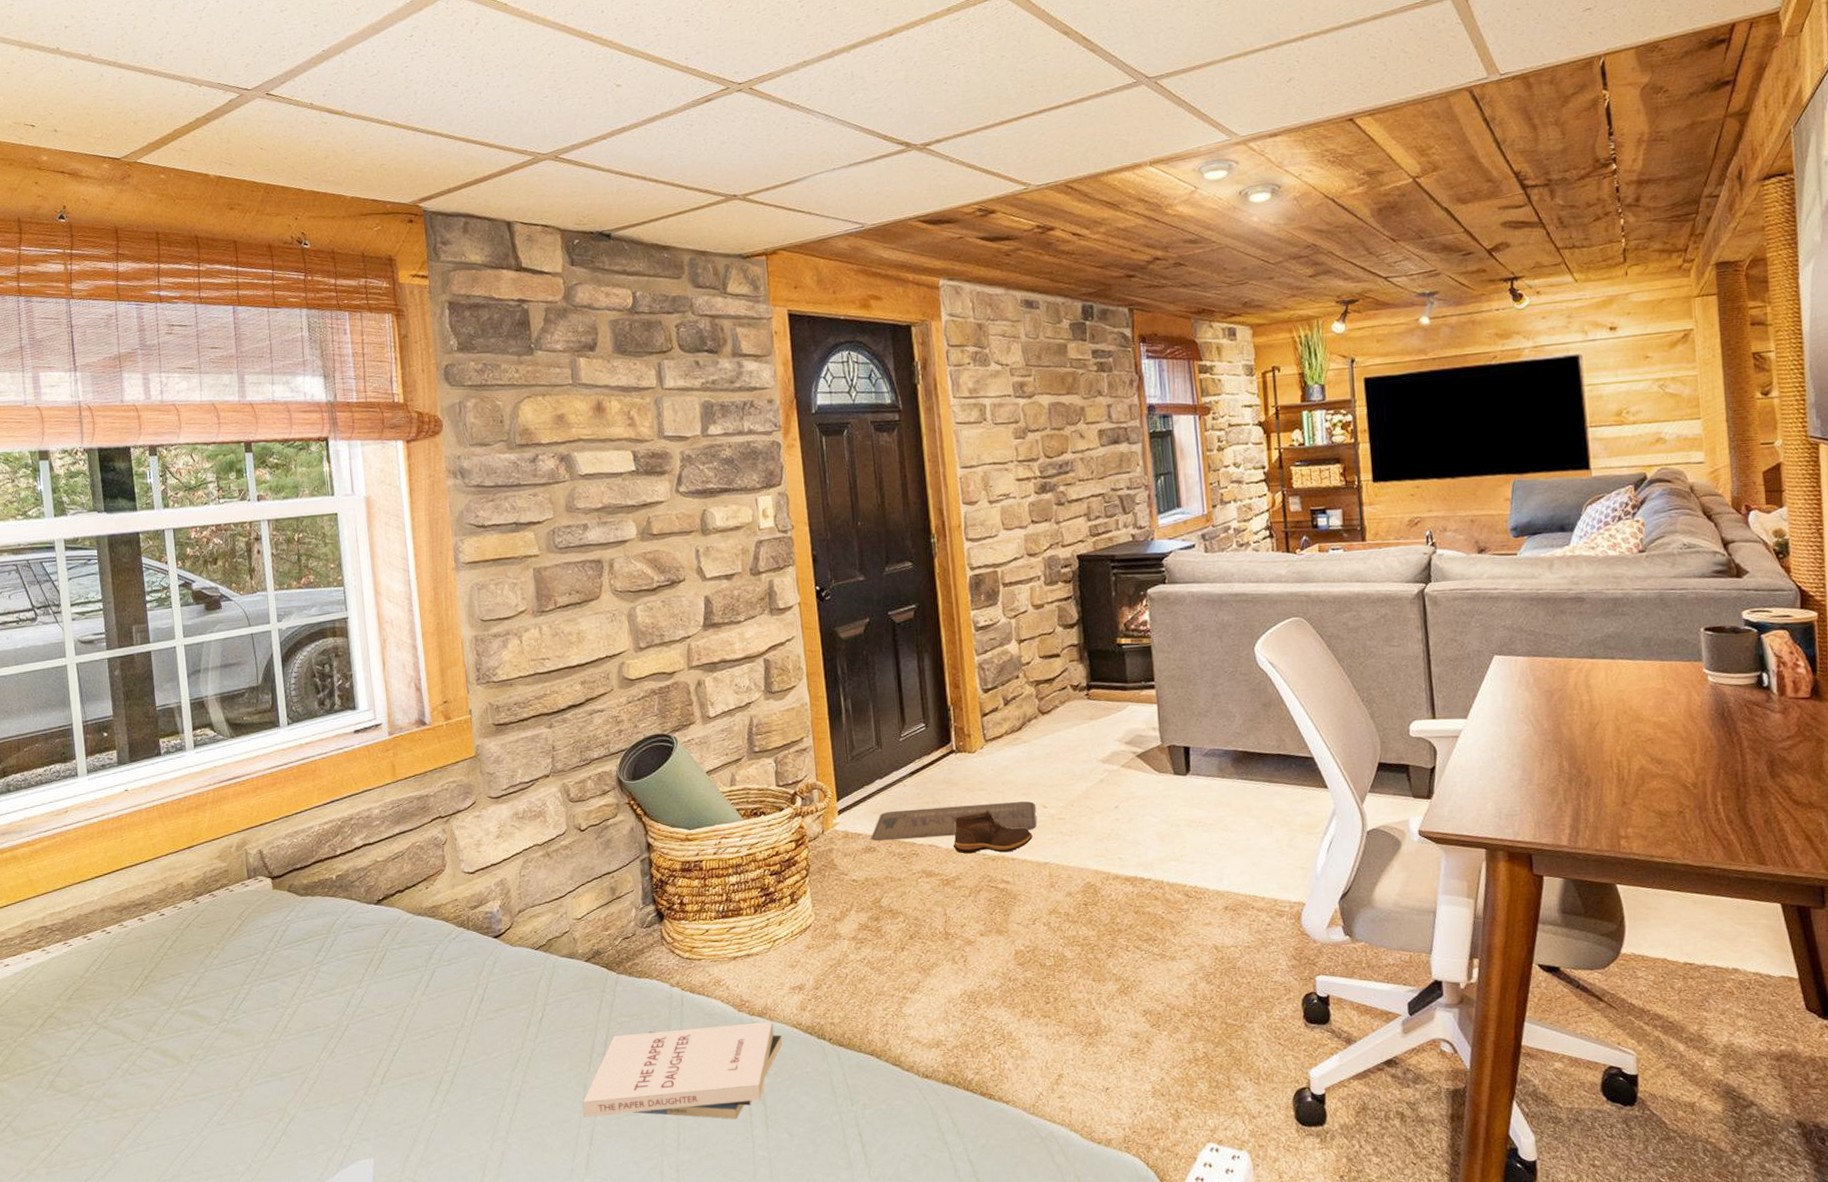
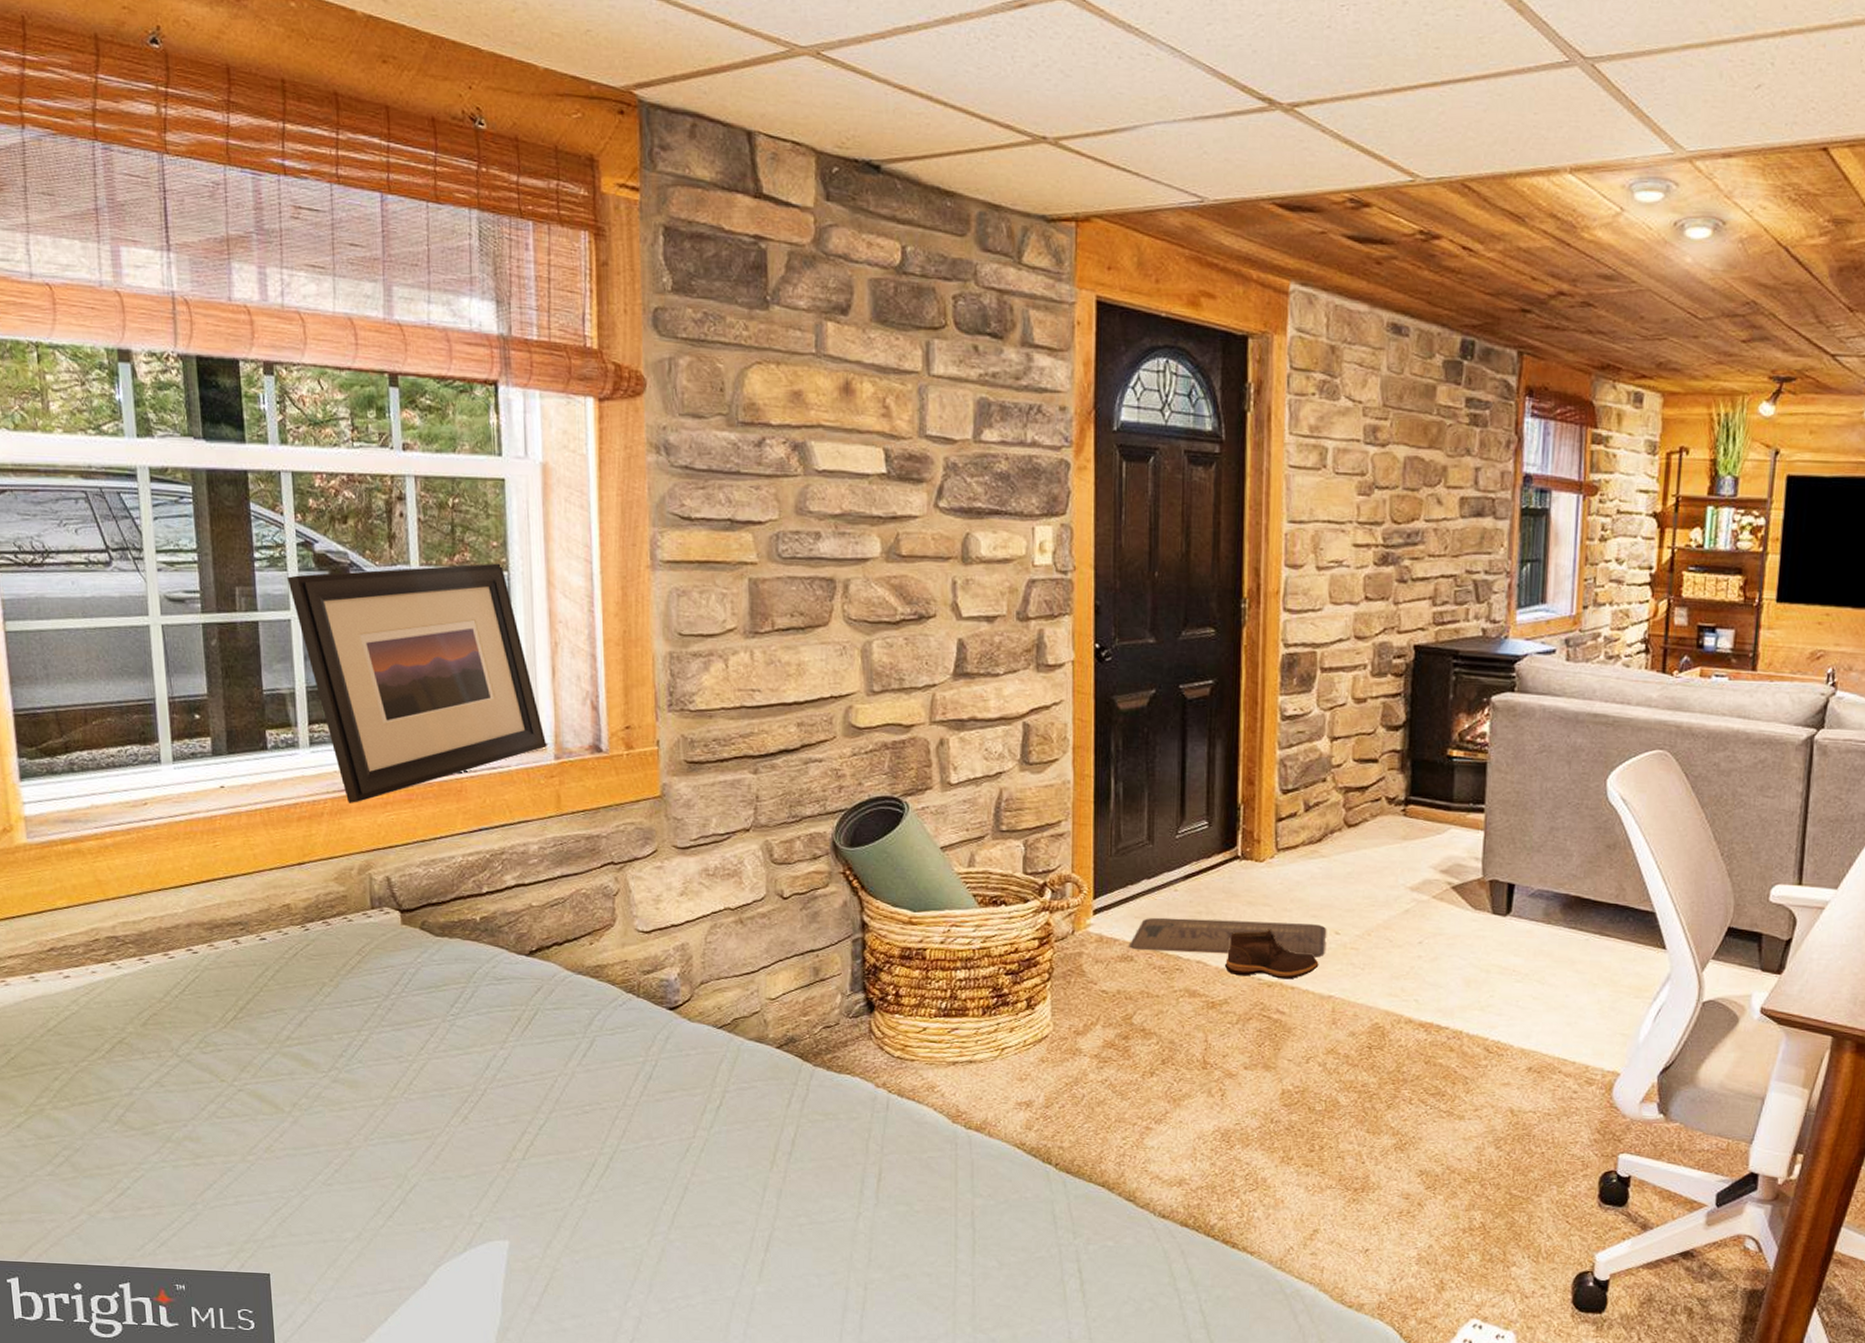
picture frame: none [172,581,382,793] -> present [287,563,547,804]
books: present [582,1021,783,1119] -> none [761,1134,1001,1240]

